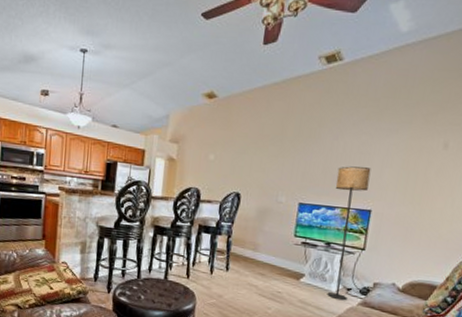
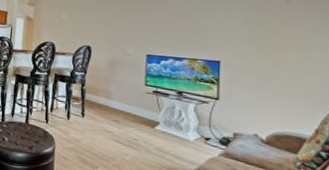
floor lamp: present [327,166,371,301] -> none [180,21,214,151]

